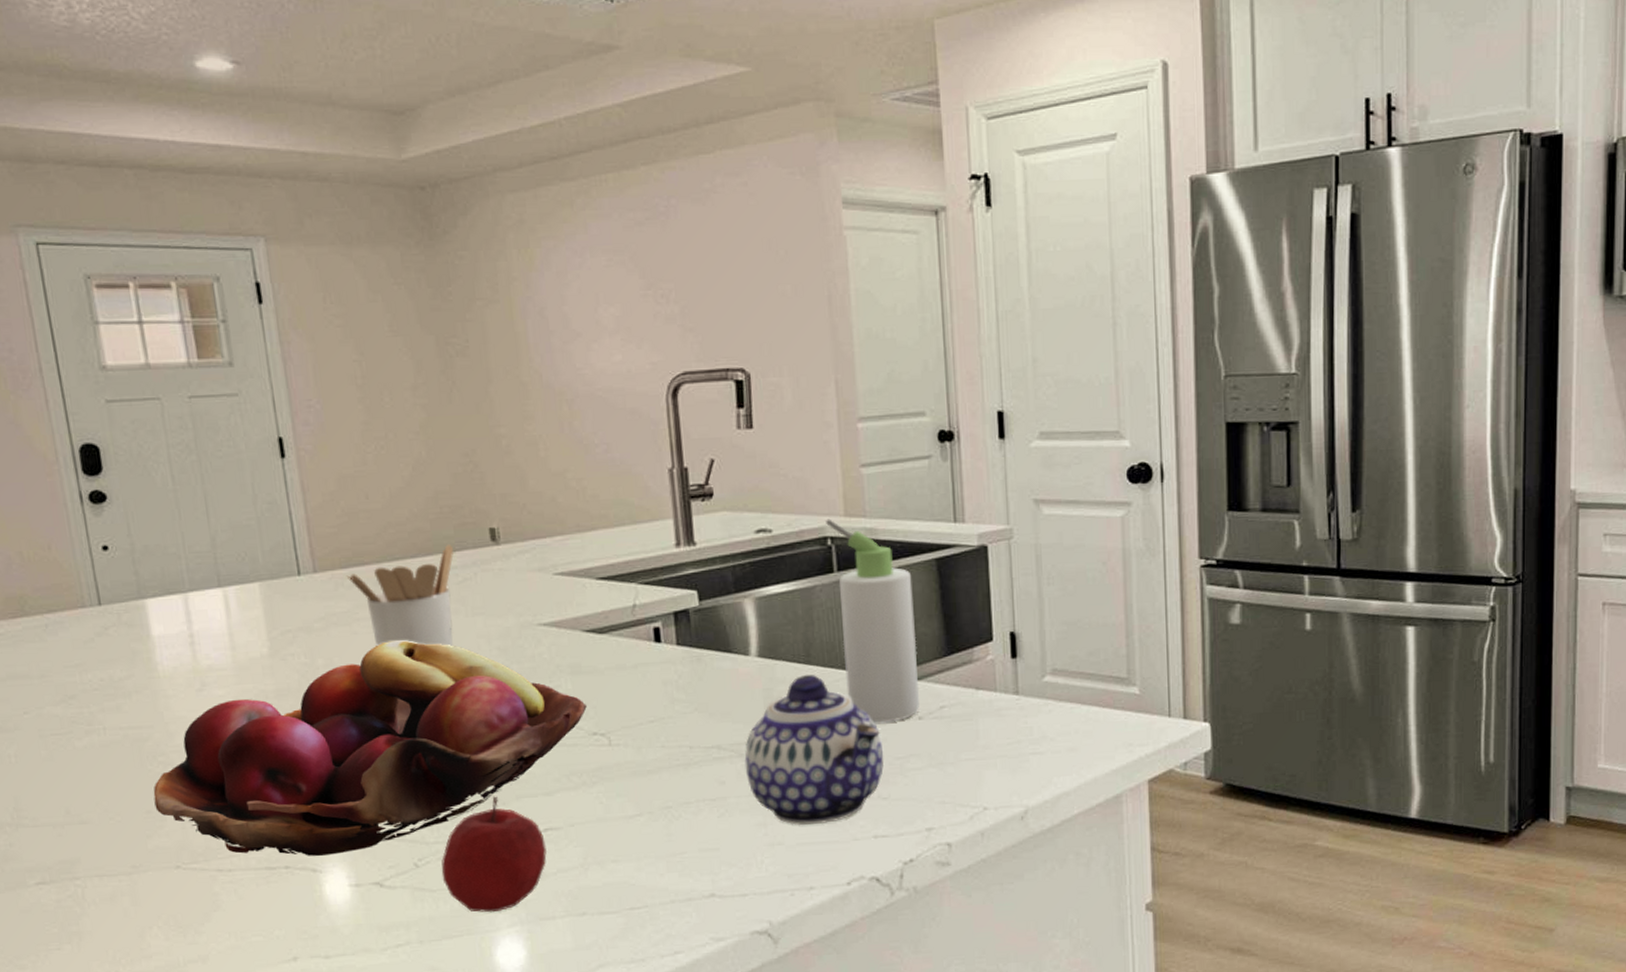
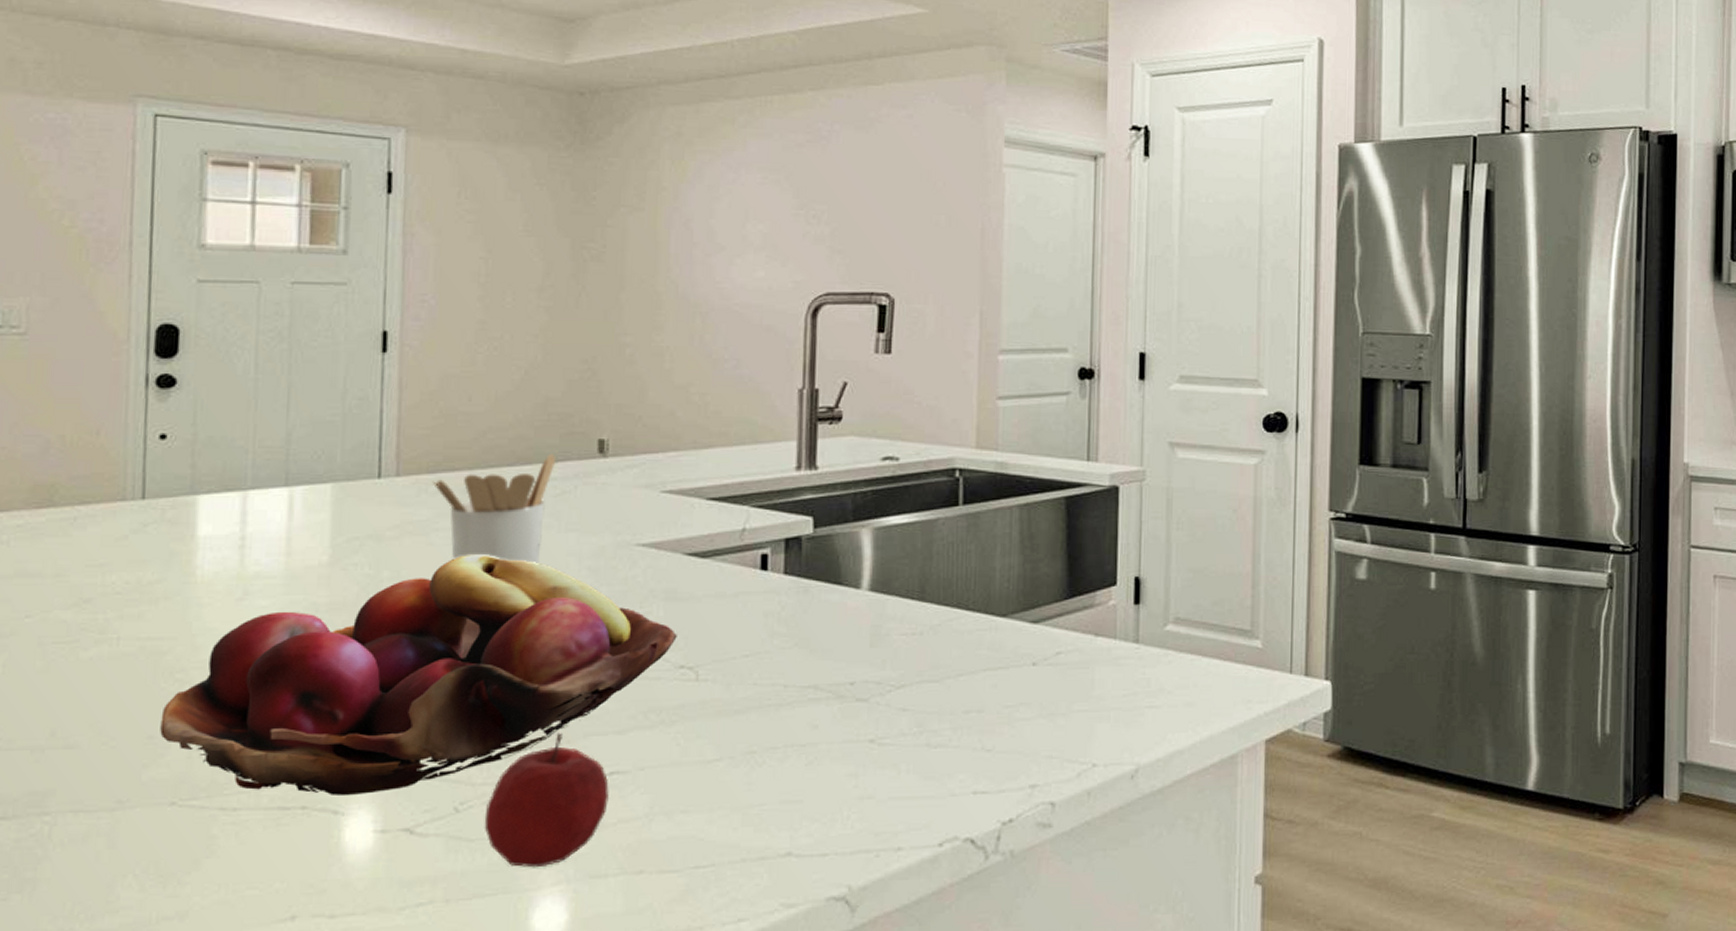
teapot: present [744,675,884,825] -> none [841,613,993,777]
bottle: present [826,519,919,723] -> none [956,450,1039,668]

